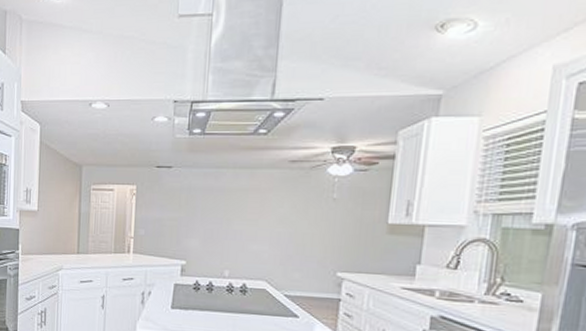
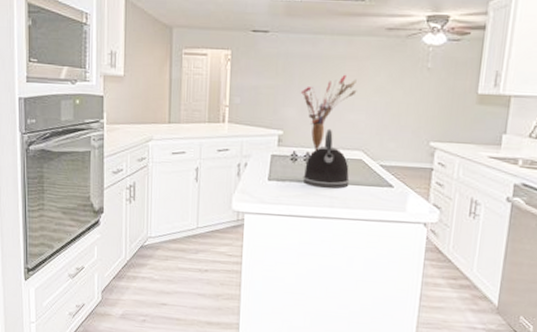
bouquet: none [203,206,260,284] -> present [300,74,357,154]
kettle: none [205,259,253,319] -> present [302,128,350,190]

